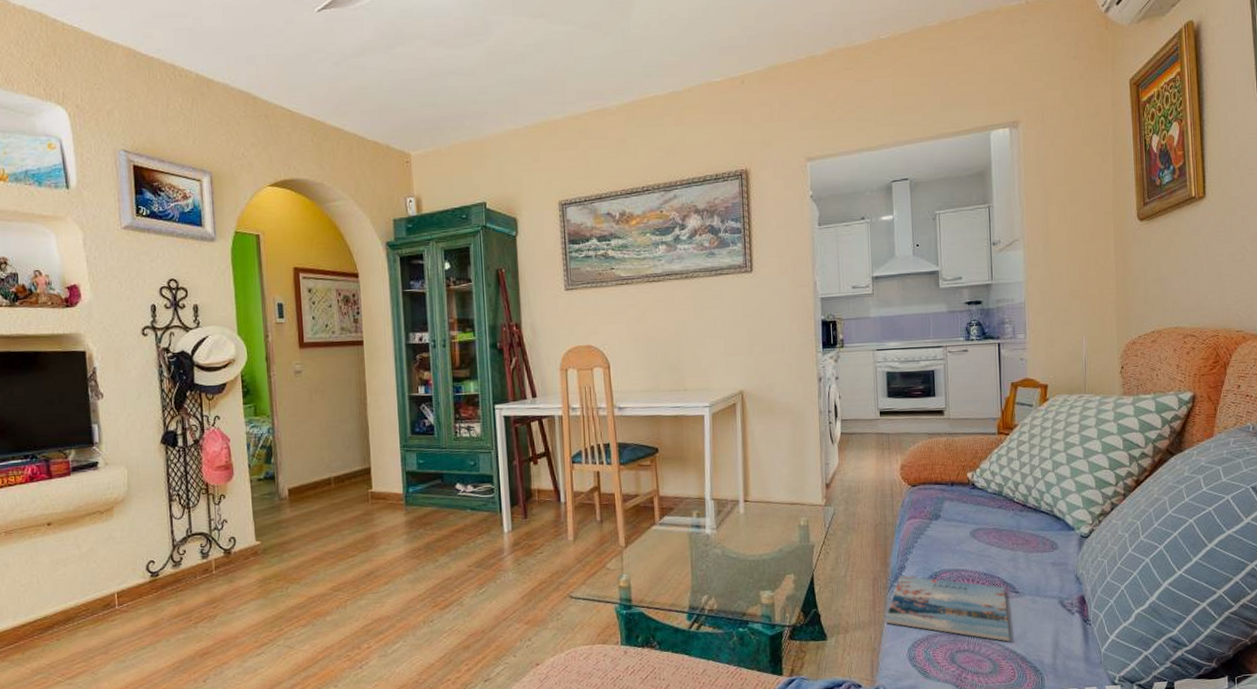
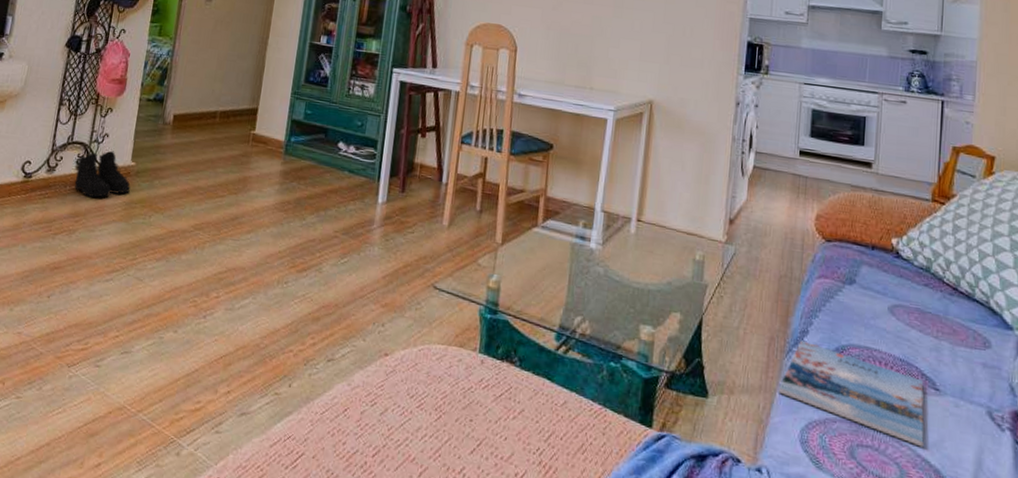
boots: none [202,534,261,582] -> present [74,150,131,198]

